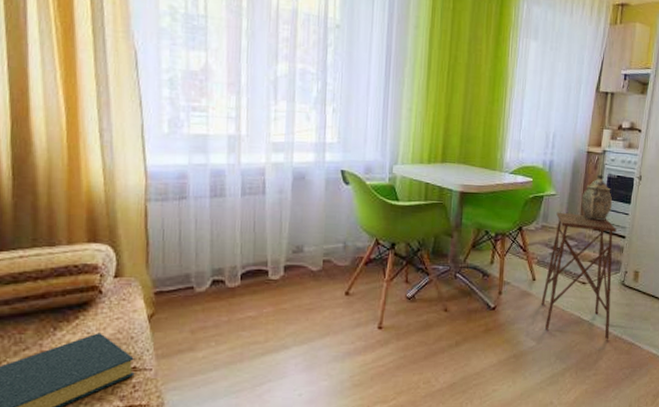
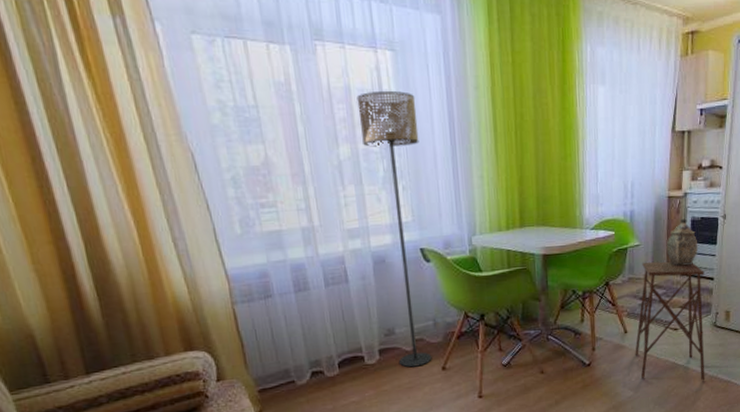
floor lamp: none [301,17,358,288] -> present [357,90,432,368]

